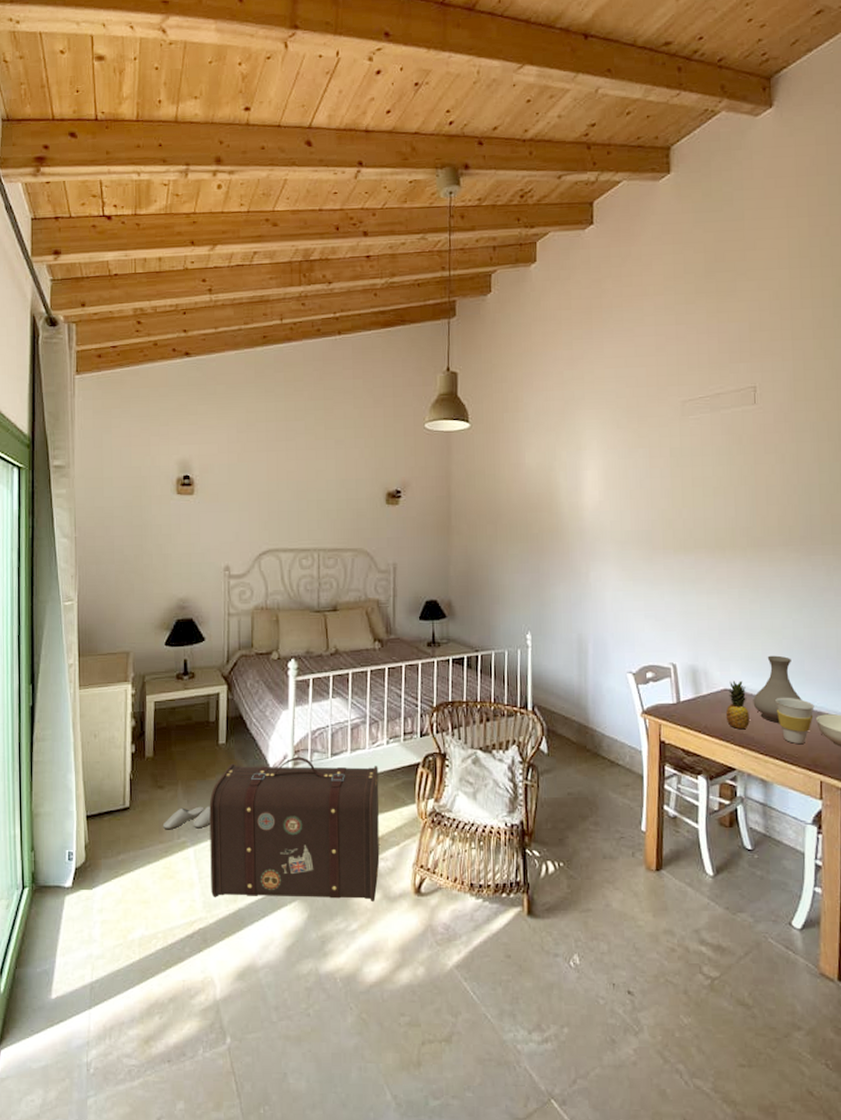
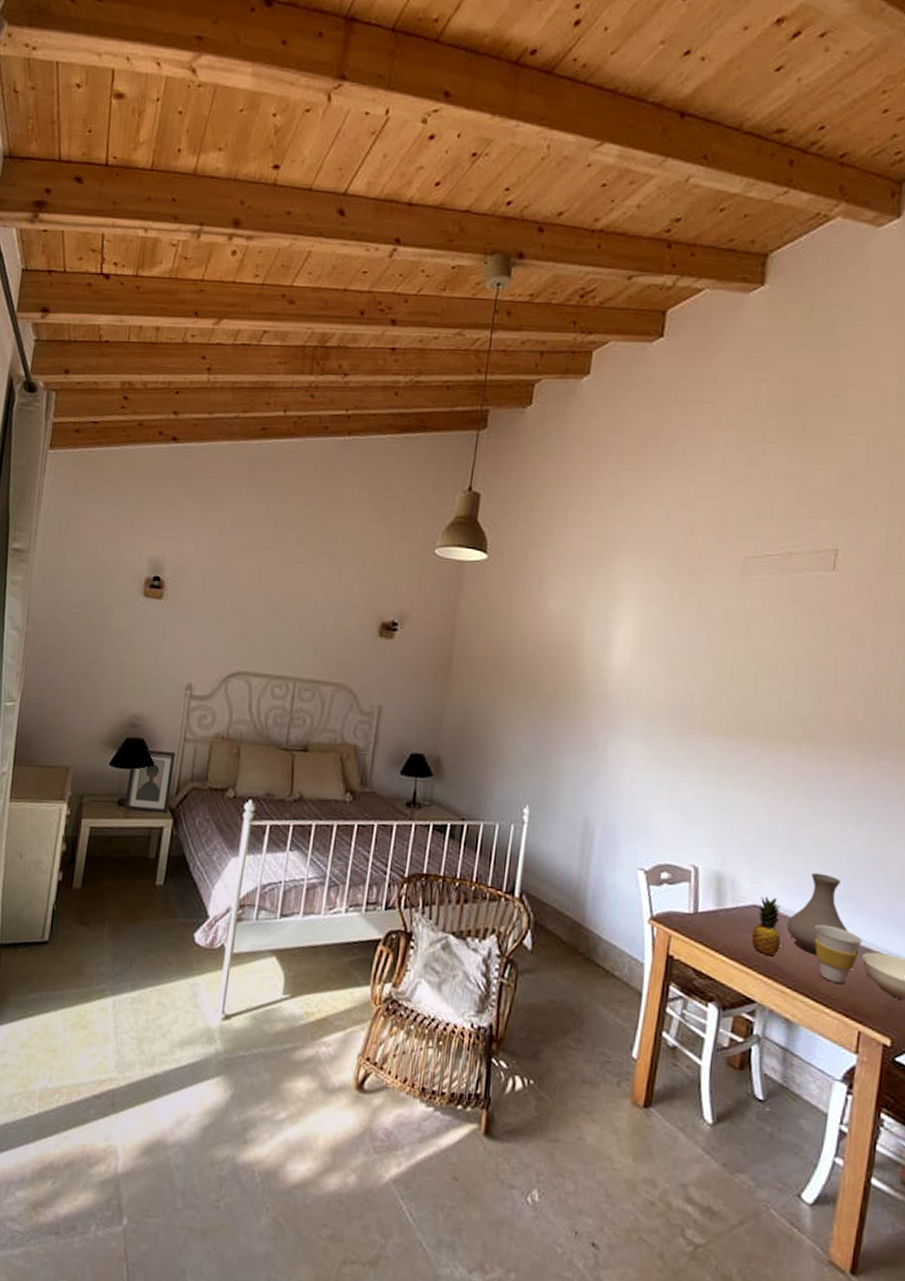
slippers: present [162,806,211,830] -> none [82,950,138,977]
picture frame: none [182,626,223,682] -> present [123,749,175,813]
suitcase: present [209,757,380,901] -> none [126,909,333,1091]

